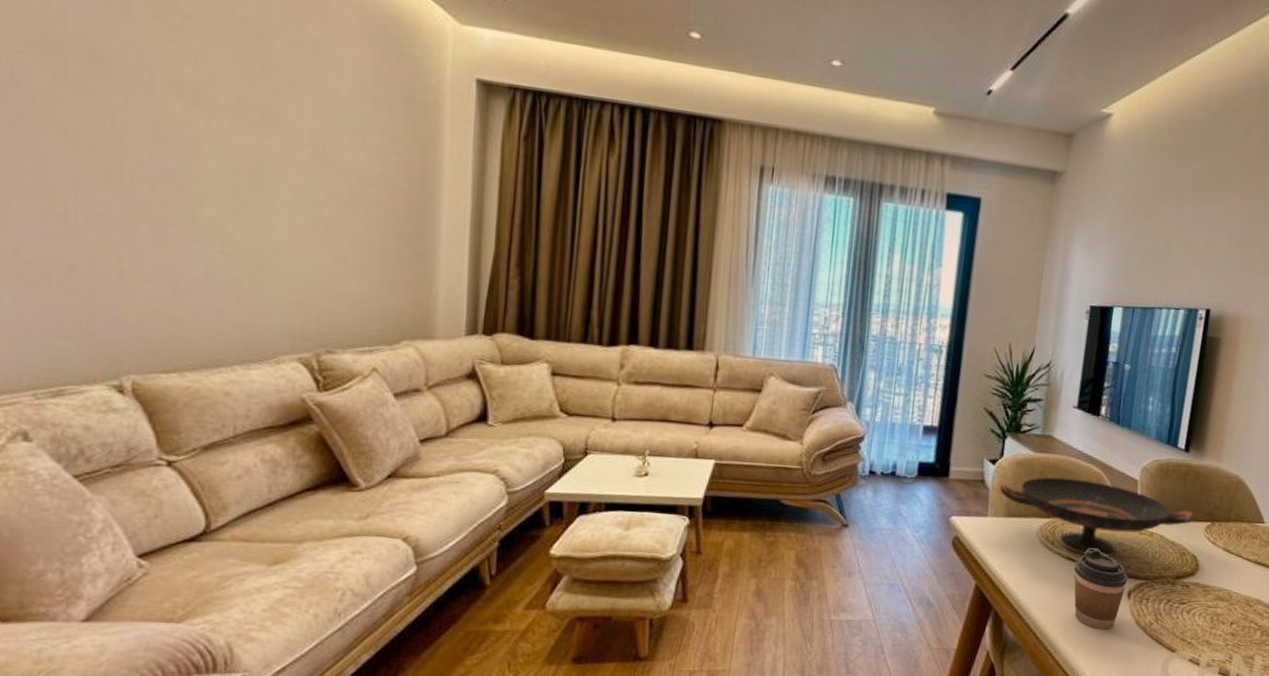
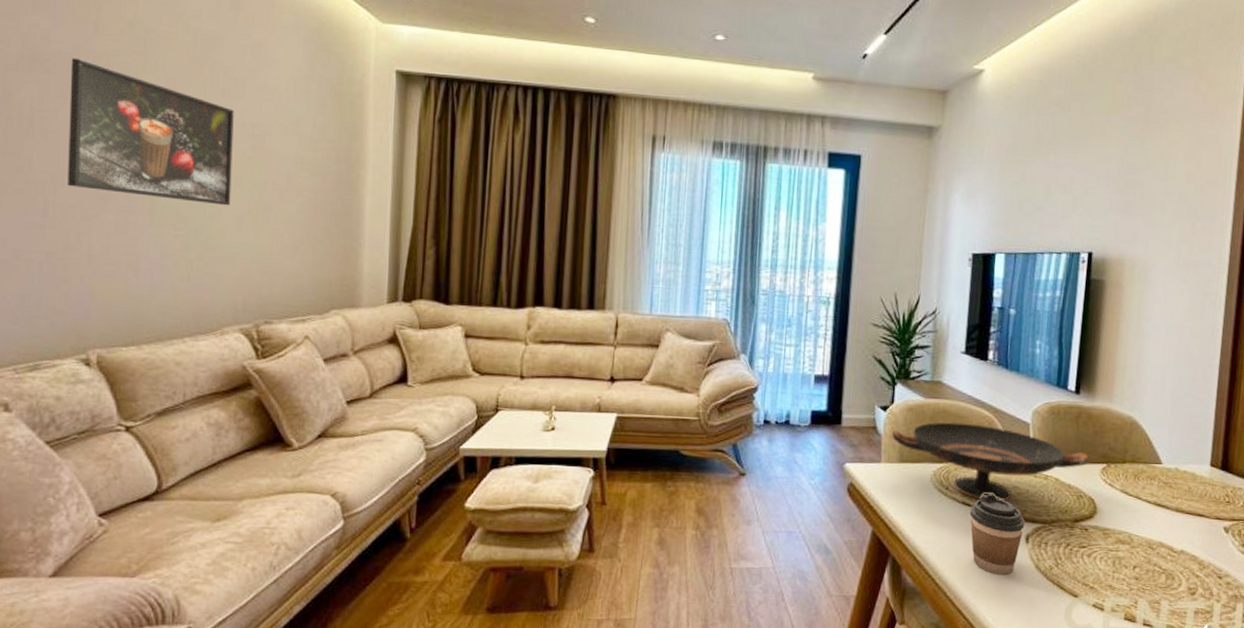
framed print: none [92,42,289,222] -> present [68,57,234,206]

